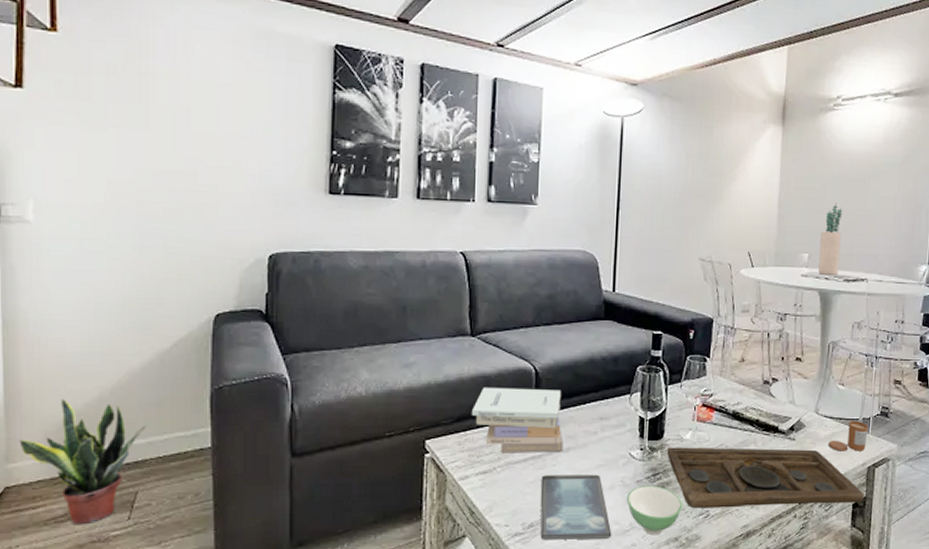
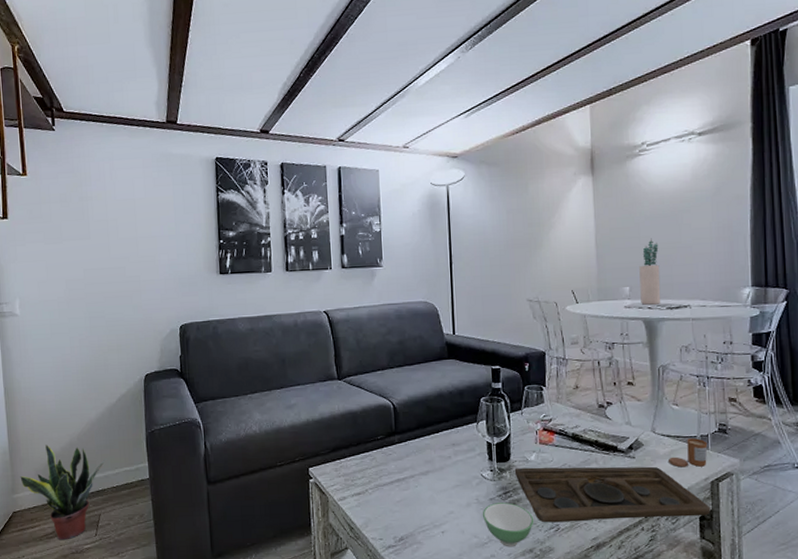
books: present [471,387,564,453] -> none [343,421,423,477]
tablet: present [540,474,612,540] -> none [406,493,473,552]

